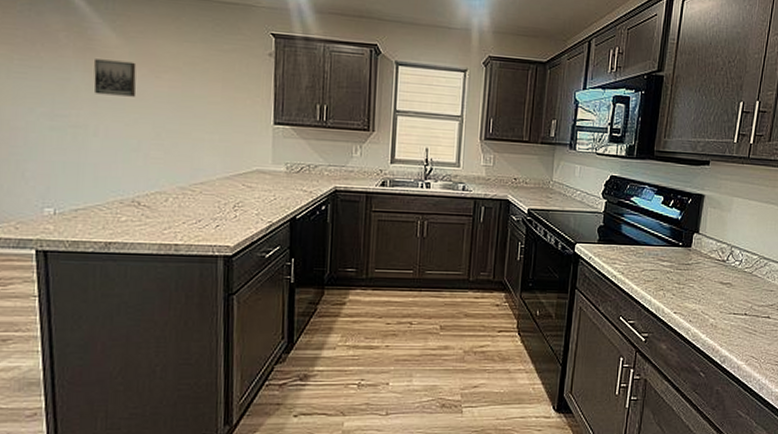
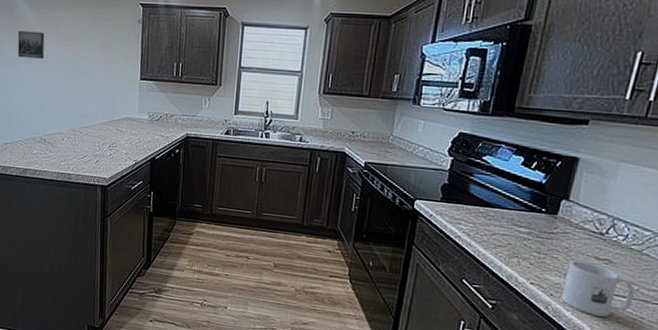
mug: none [698,287,750,335] -> present [561,260,635,317]

